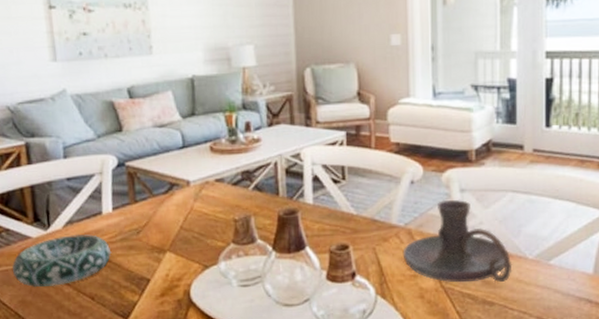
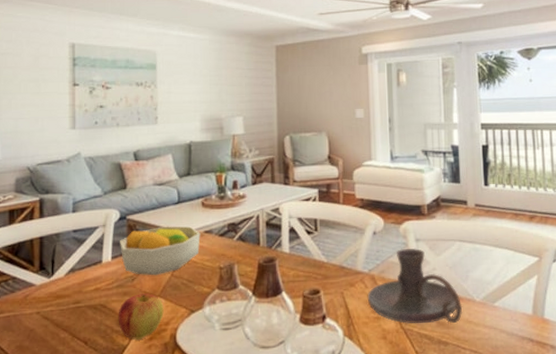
decorative bowl: present [12,234,112,288] -> none [13,281,107,333]
fruit bowl: none [120,173,211,229] -> present [120,226,201,276]
apple: none [124,247,175,296] -> present [118,293,164,340]

